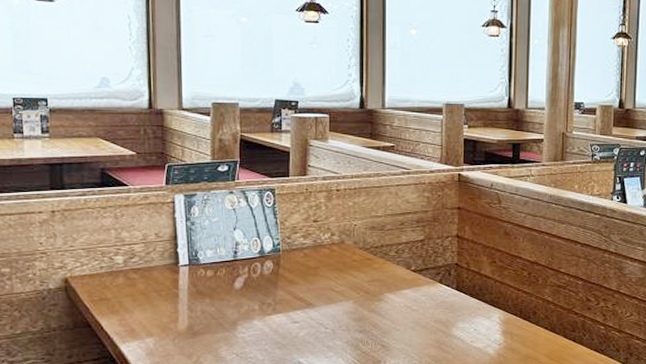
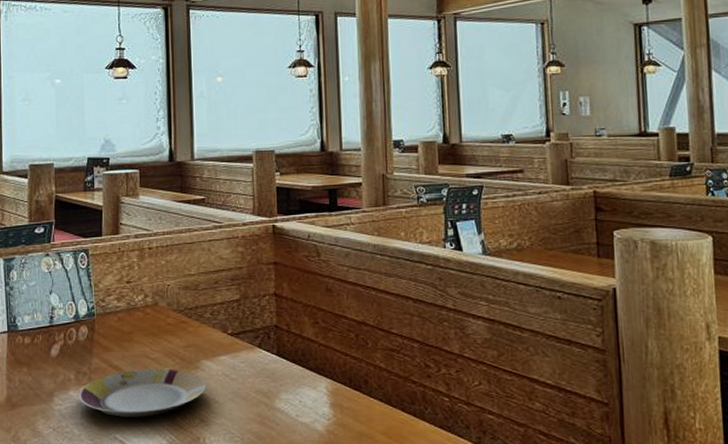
plate: none [263,300,388,344] -> present [79,368,206,417]

